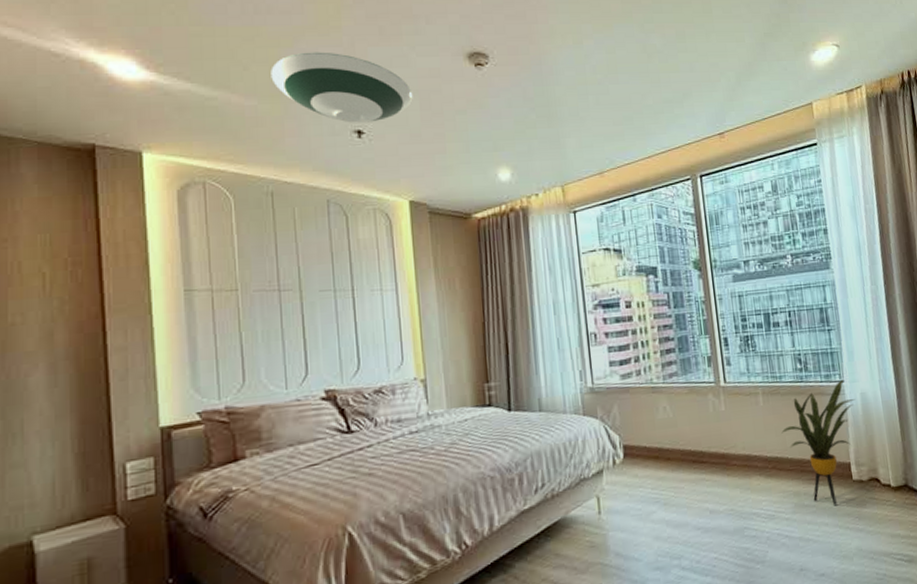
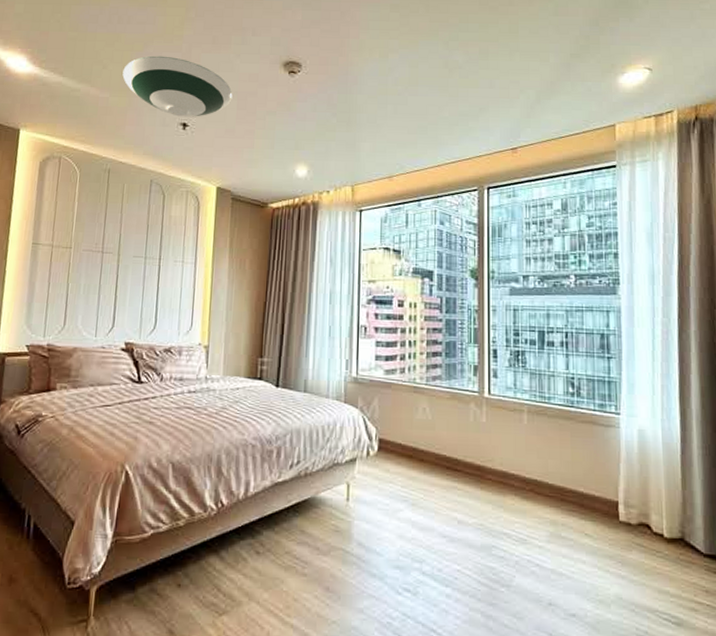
house plant: present [781,379,856,506] -> none [544,411,632,545]

